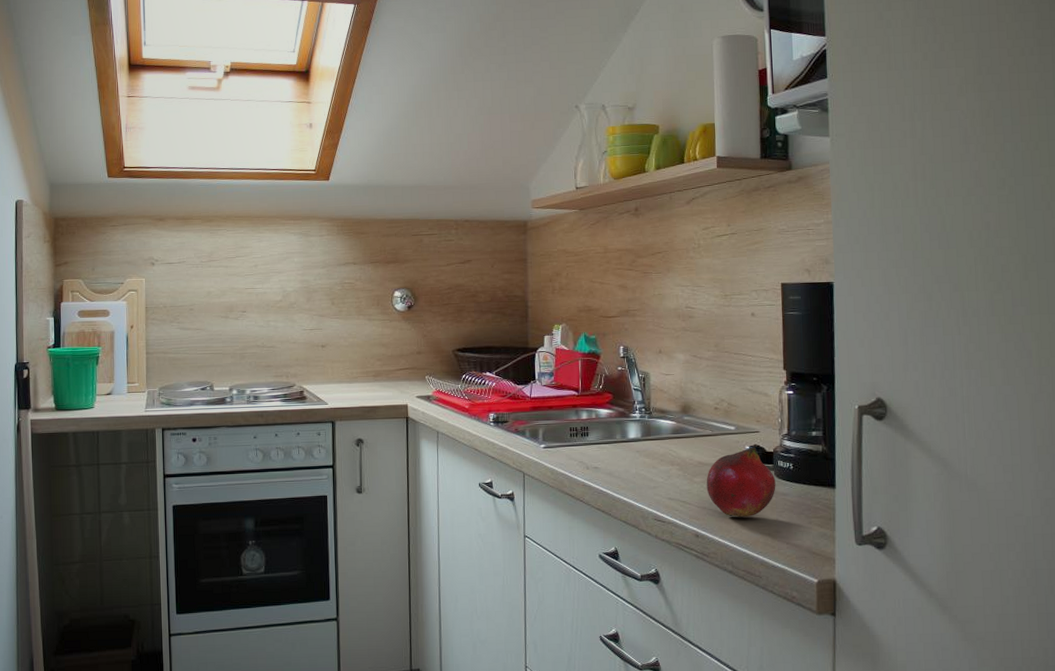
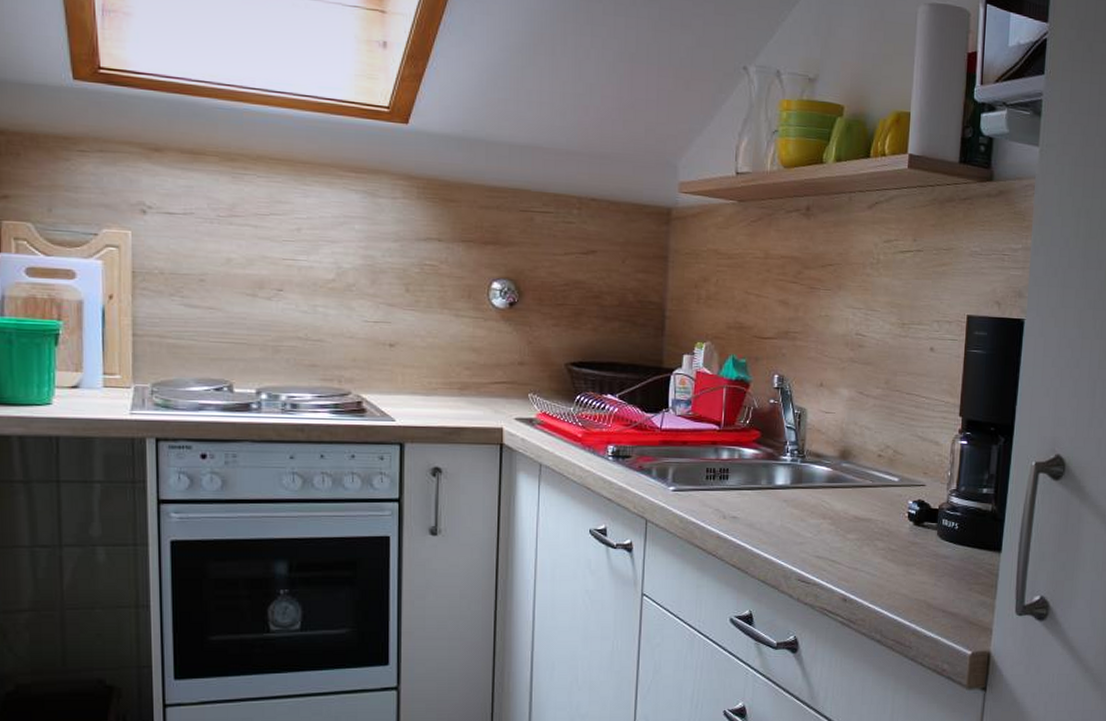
fruit: present [706,447,776,518] -> none [860,502,938,581]

